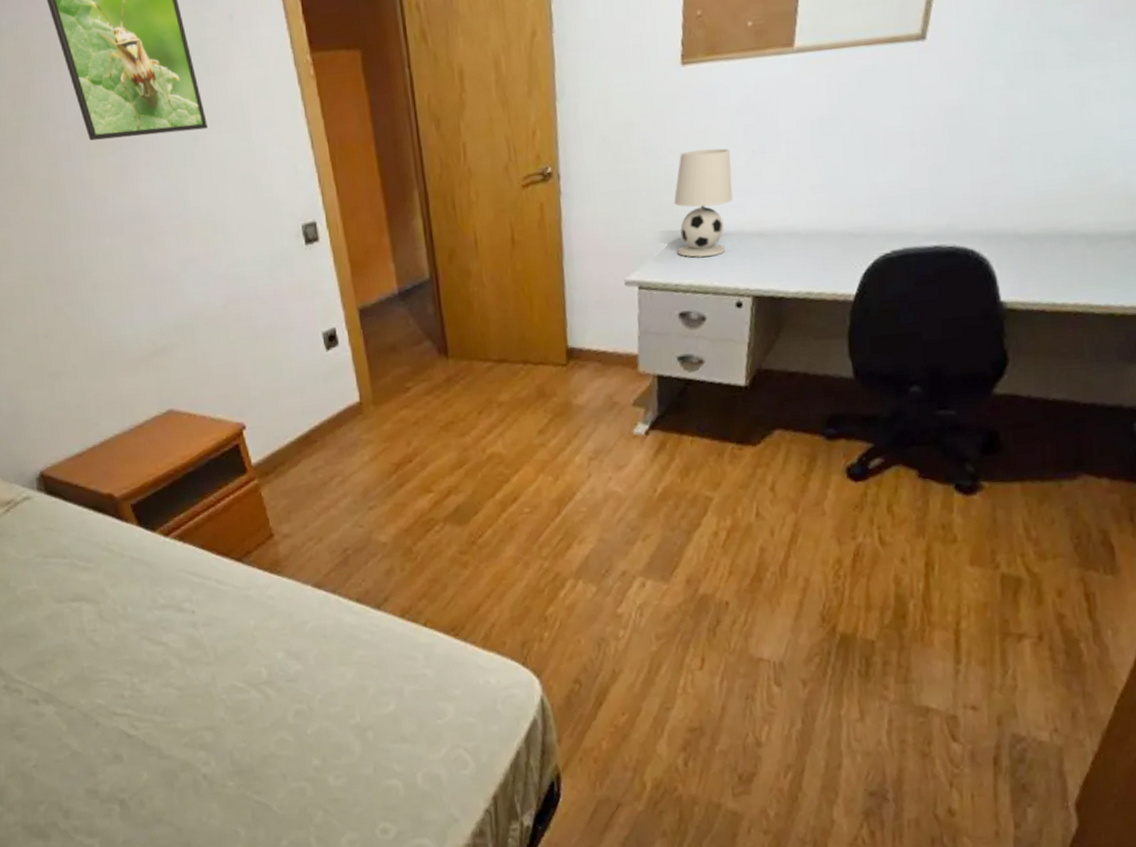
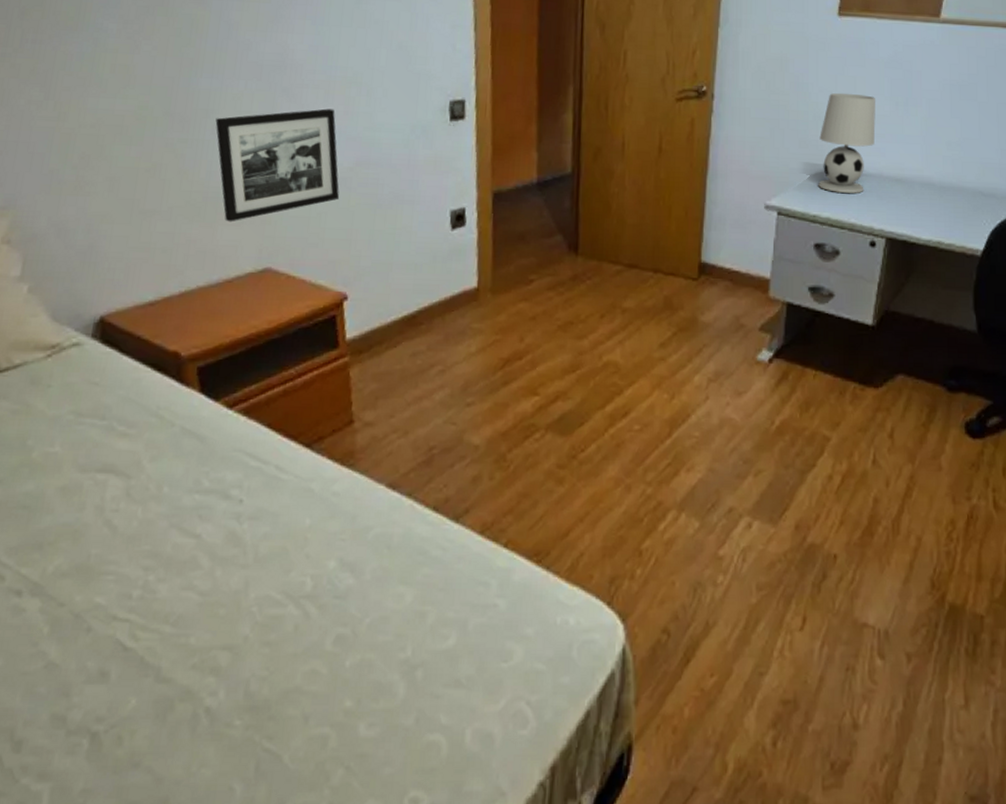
picture frame: none [93,251,220,373] -> present [215,108,340,222]

